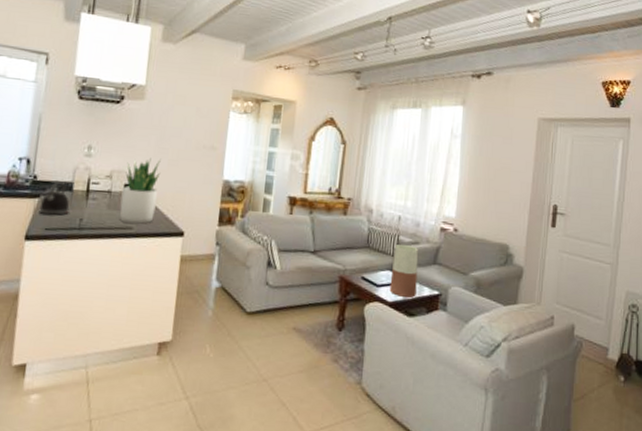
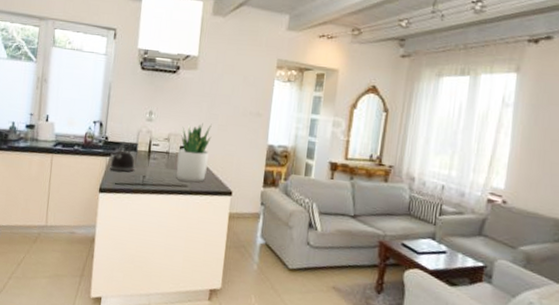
vase: present [389,244,419,298] -> none [430,213,463,267]

